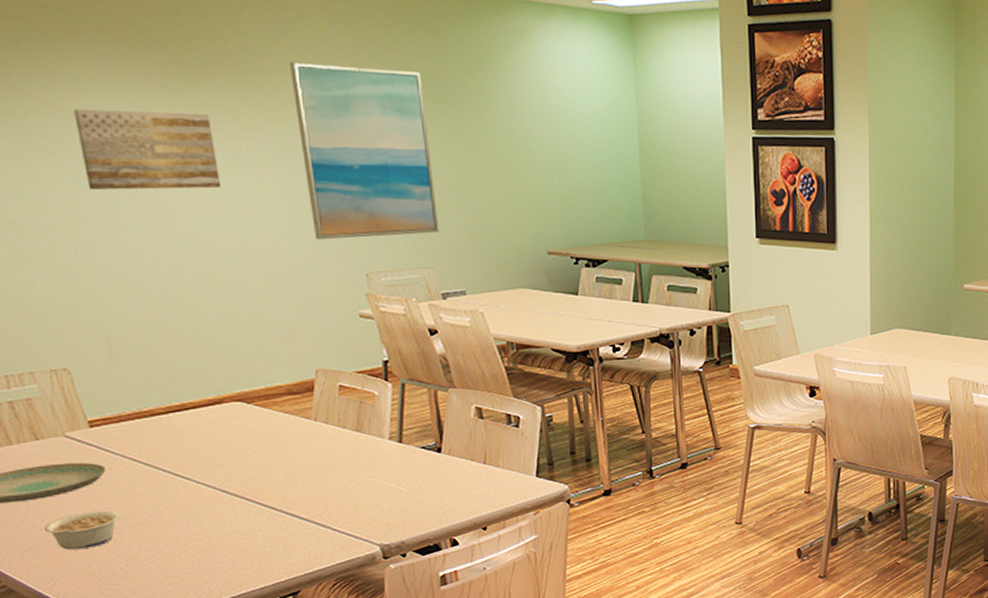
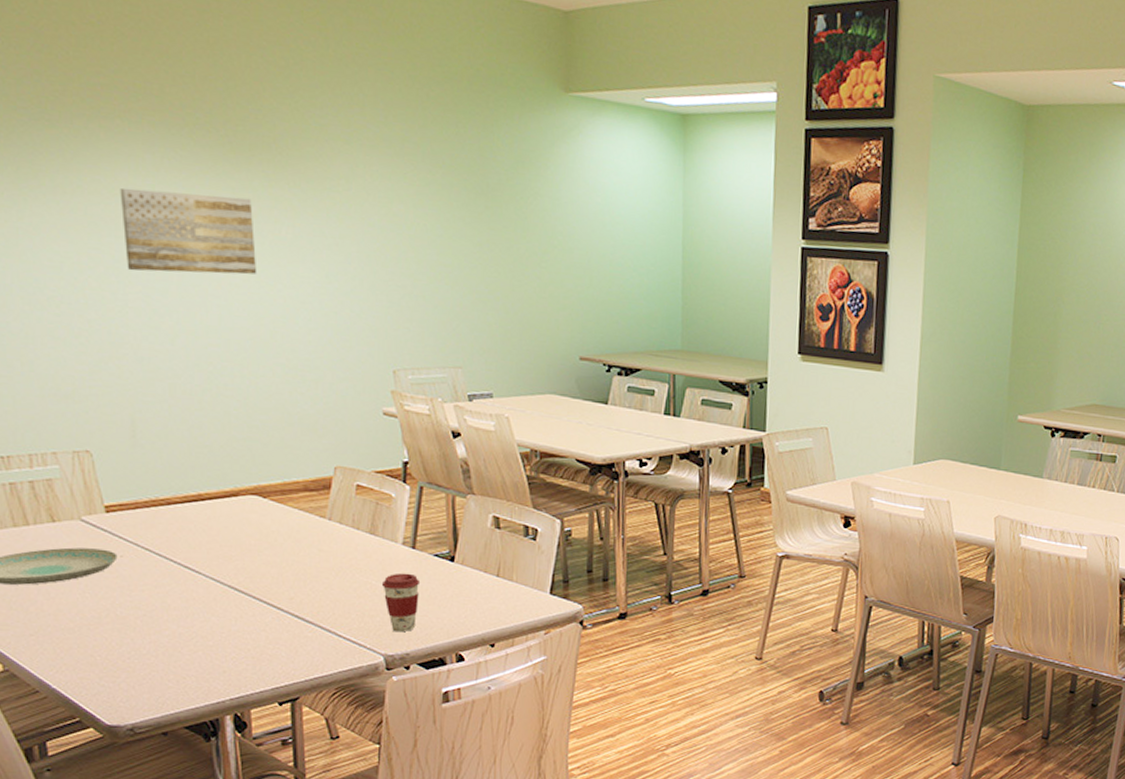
legume: present [44,510,119,550] -> none [52,599,126,638]
wall art: present [290,61,439,240] -> none [335,149,471,333]
coffee cup: none [371,466,410,523] -> present [381,573,421,633]

